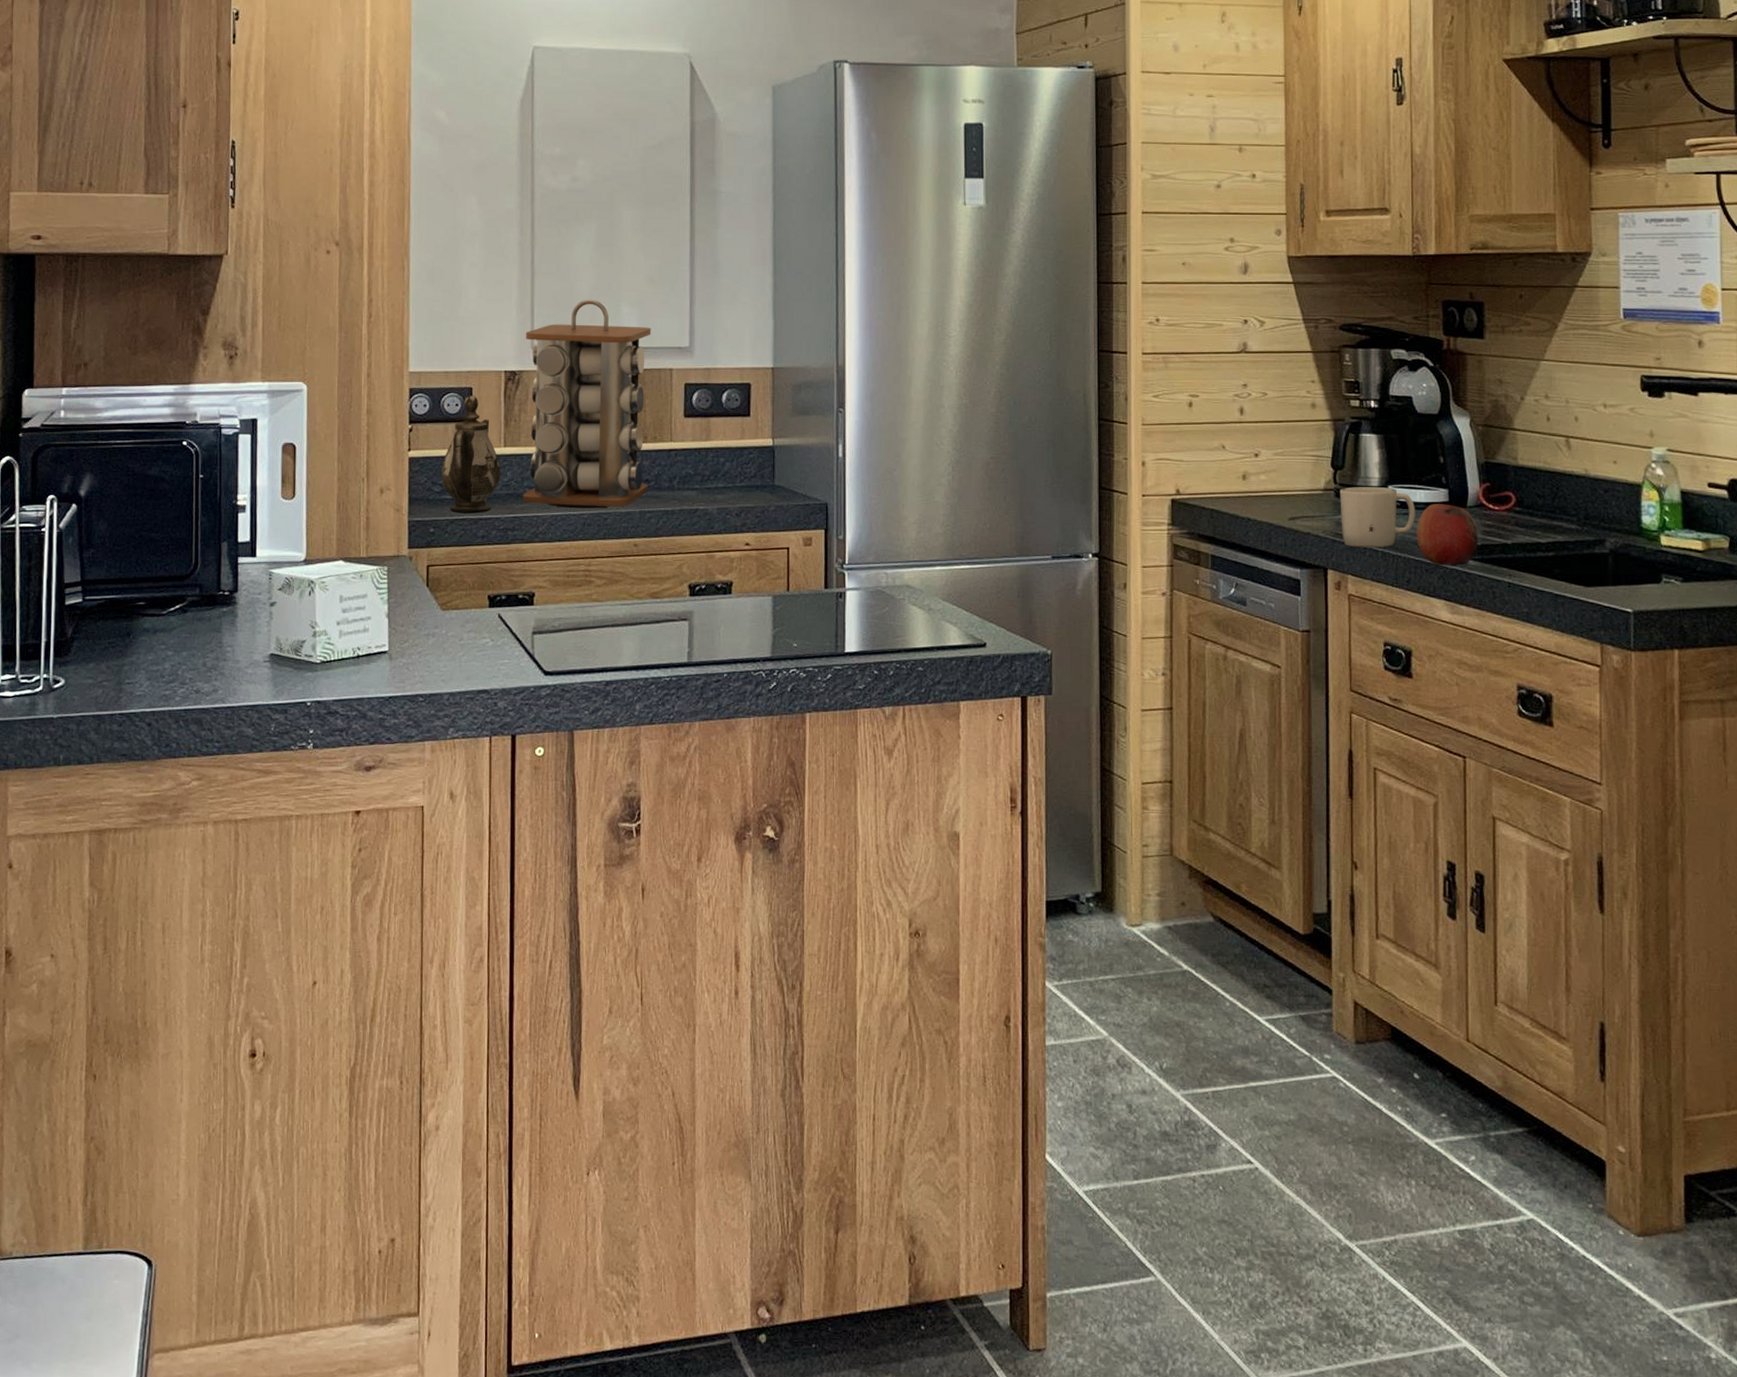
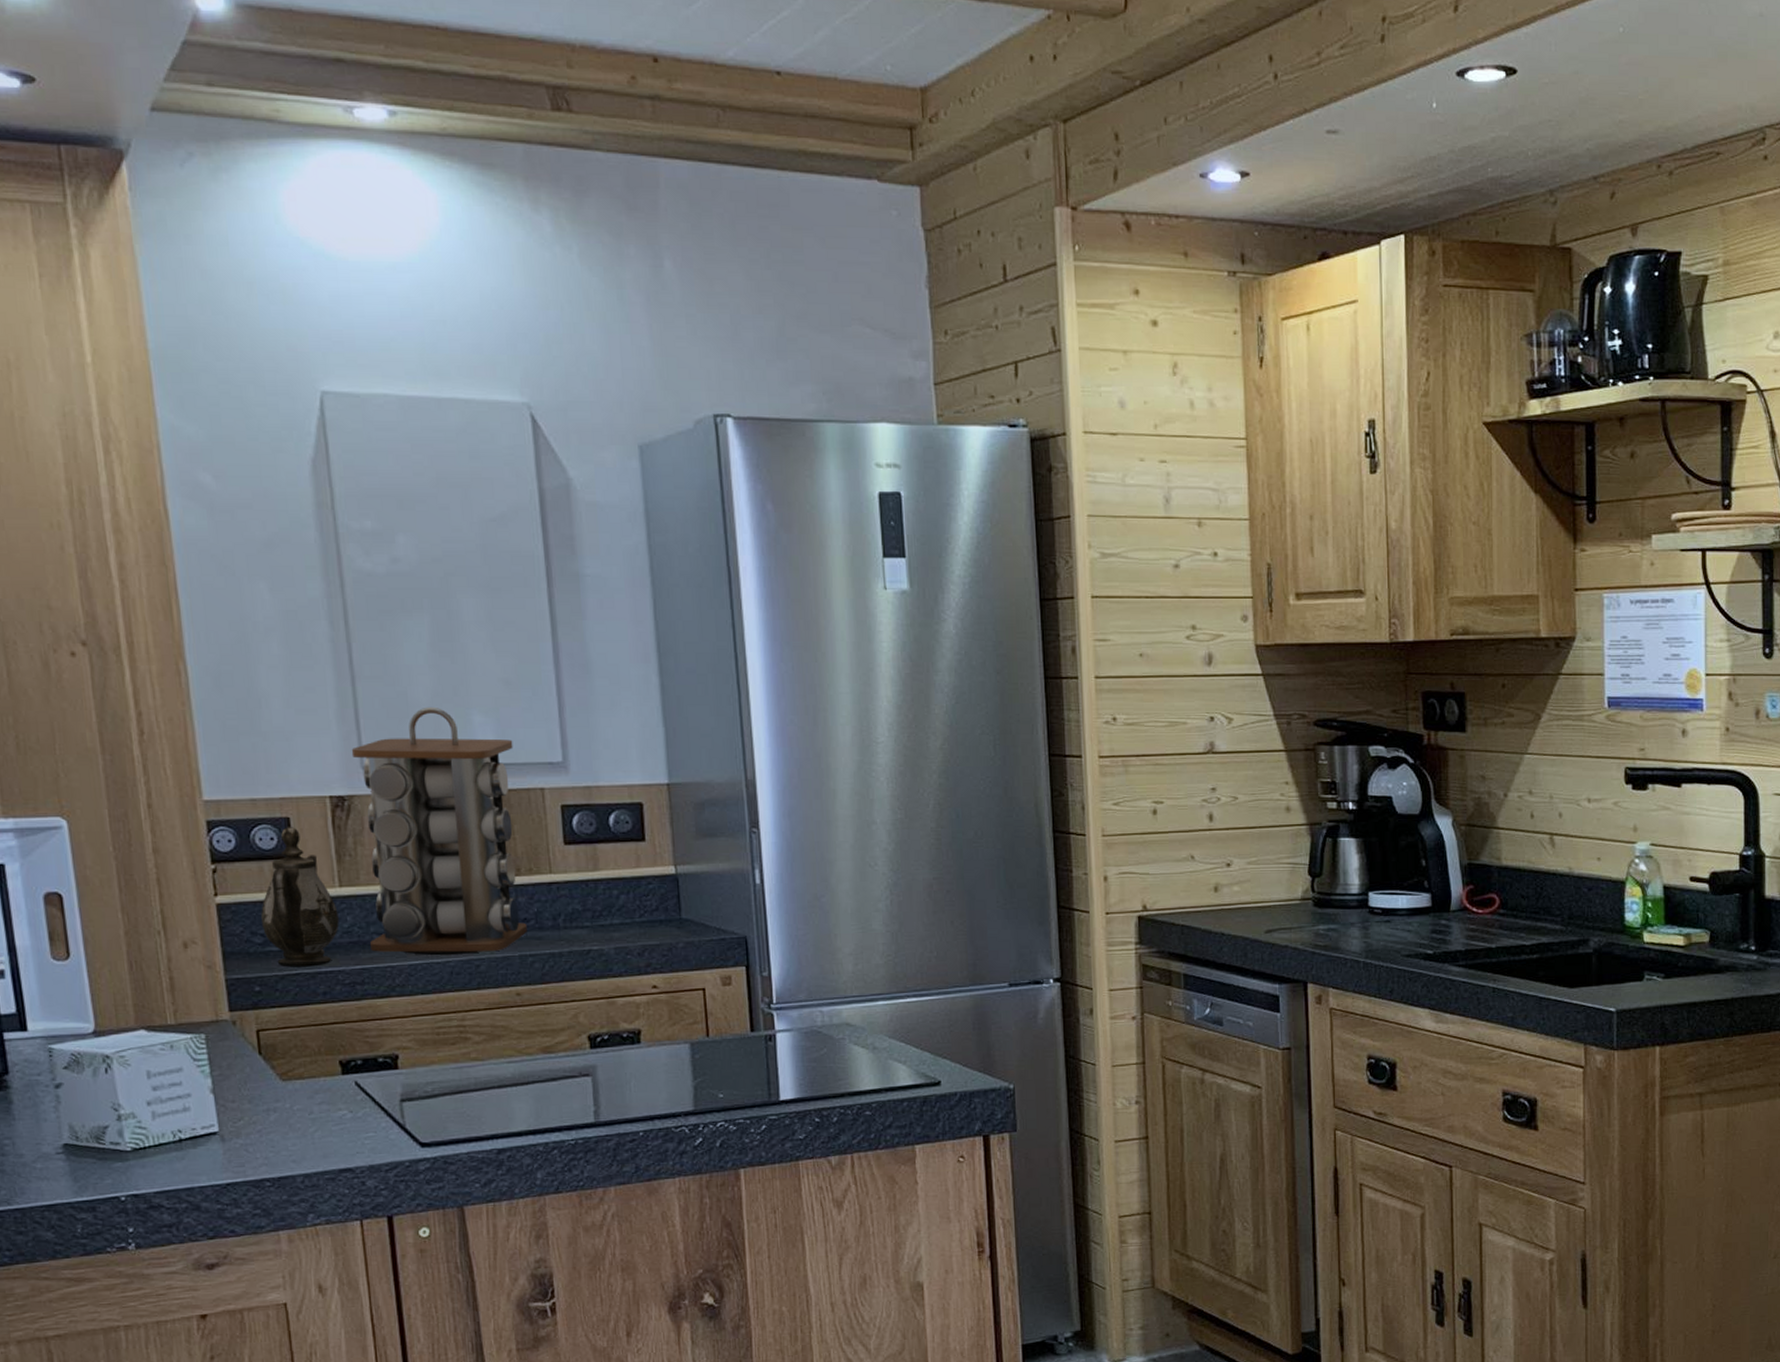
mug: present [1340,487,1415,548] -> none [1318,894,1397,959]
fruit: present [1416,503,1478,566] -> none [1399,909,1462,974]

